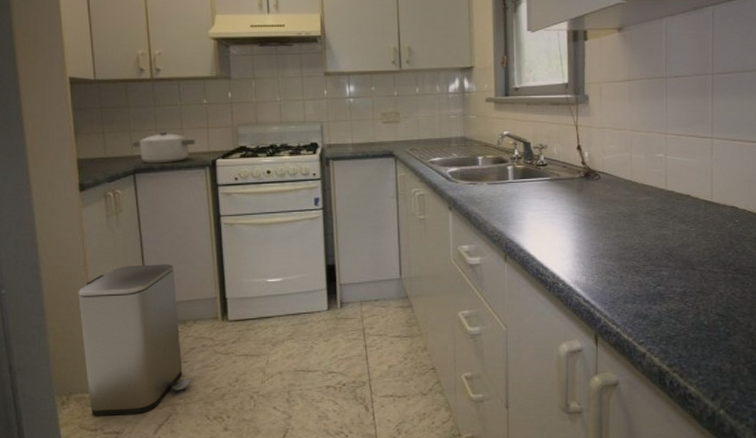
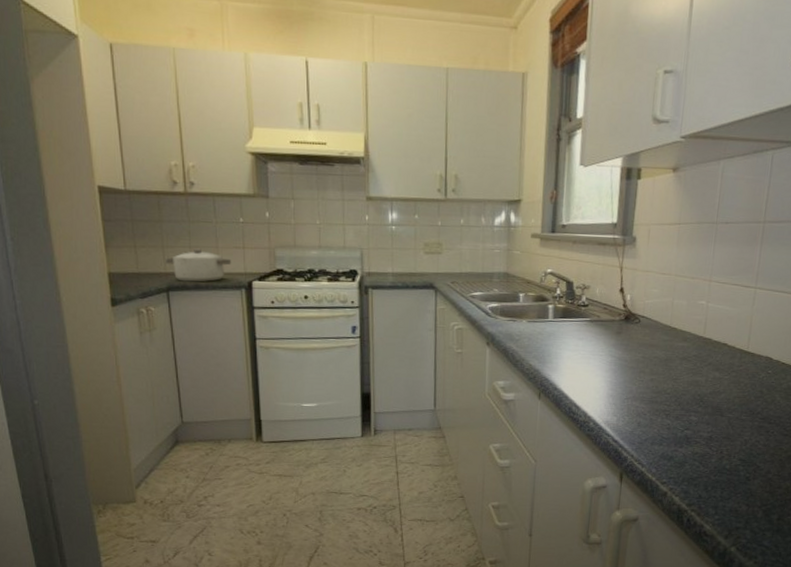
pedal bin: present [78,264,191,417] -> none [112,383,225,526]

